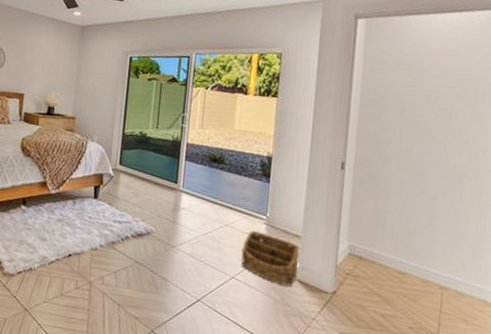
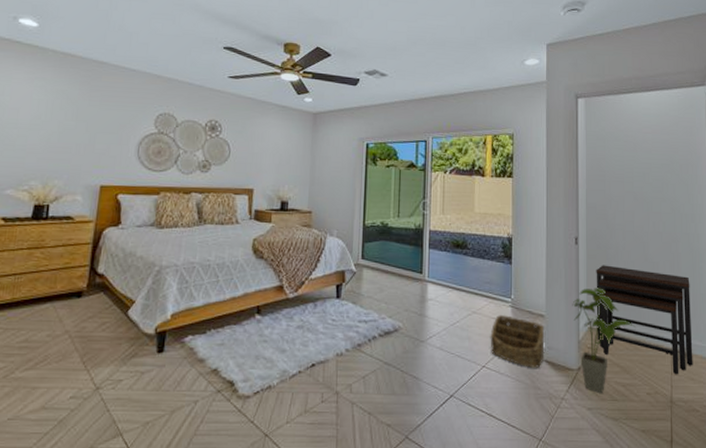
house plant: none [332,214,403,321] -> present [572,288,636,394]
desk: none [357,192,473,314] -> present [596,265,693,375]

